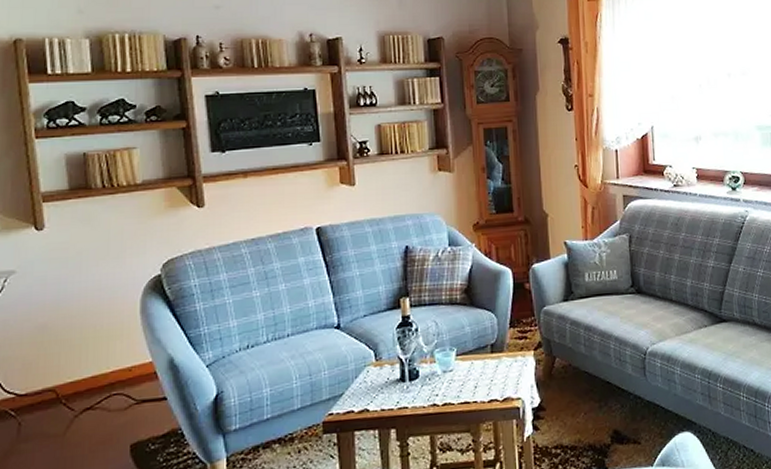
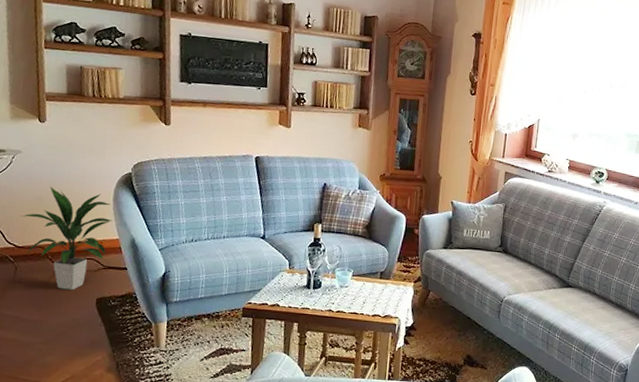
indoor plant: none [19,307,142,442] -> present [19,186,113,290]

